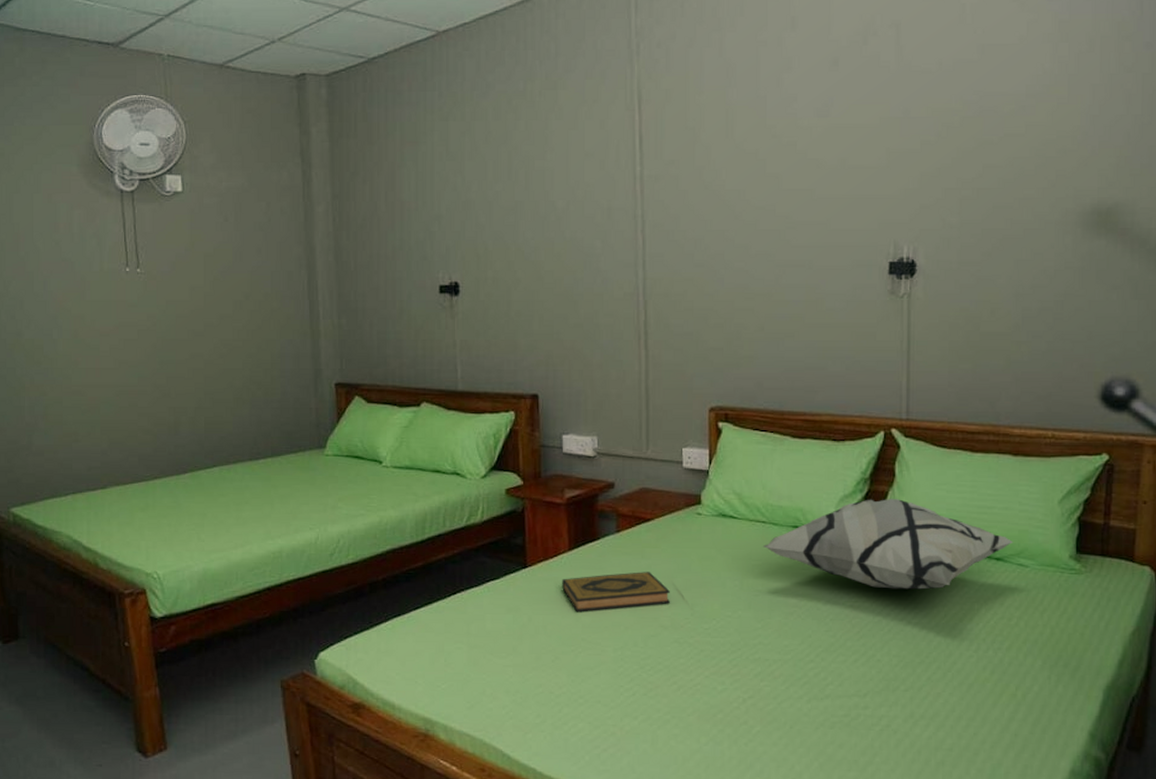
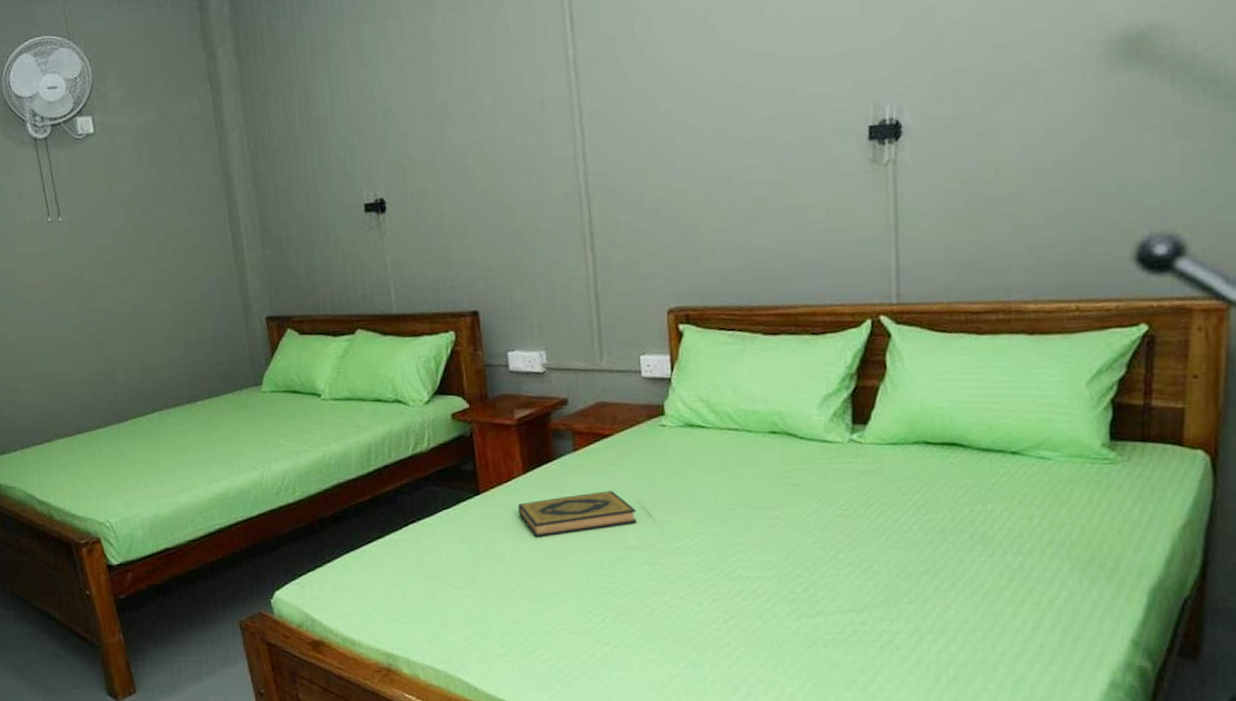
decorative pillow: present [763,498,1014,590] -> none [737,393,1033,494]

